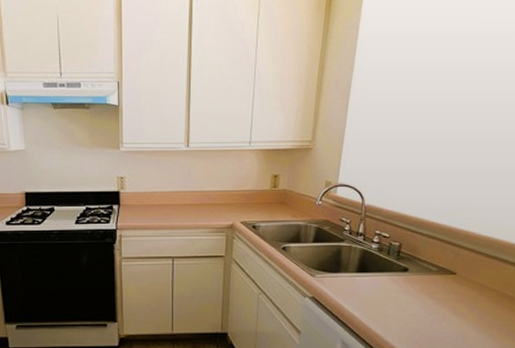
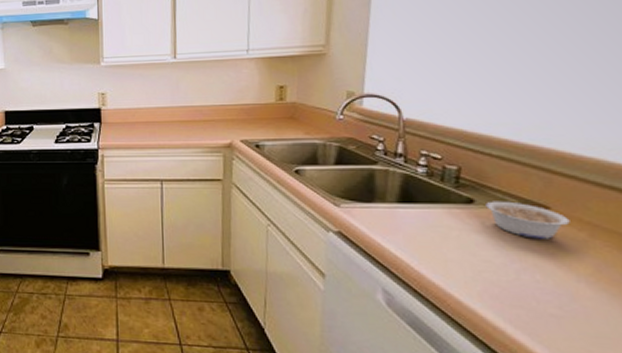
legume: none [416,269,468,297] -> present [485,201,570,239]

